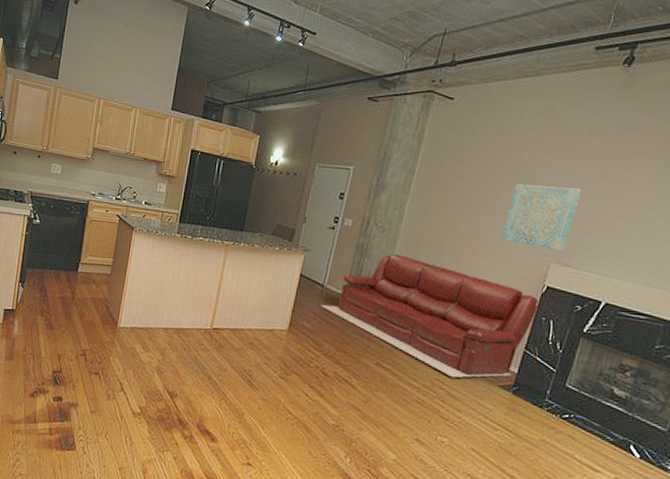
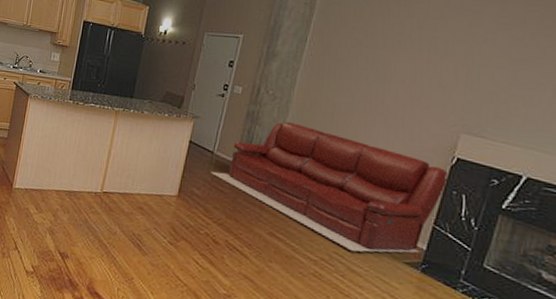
wall art: present [502,184,582,251] -> none [404,51,494,121]

